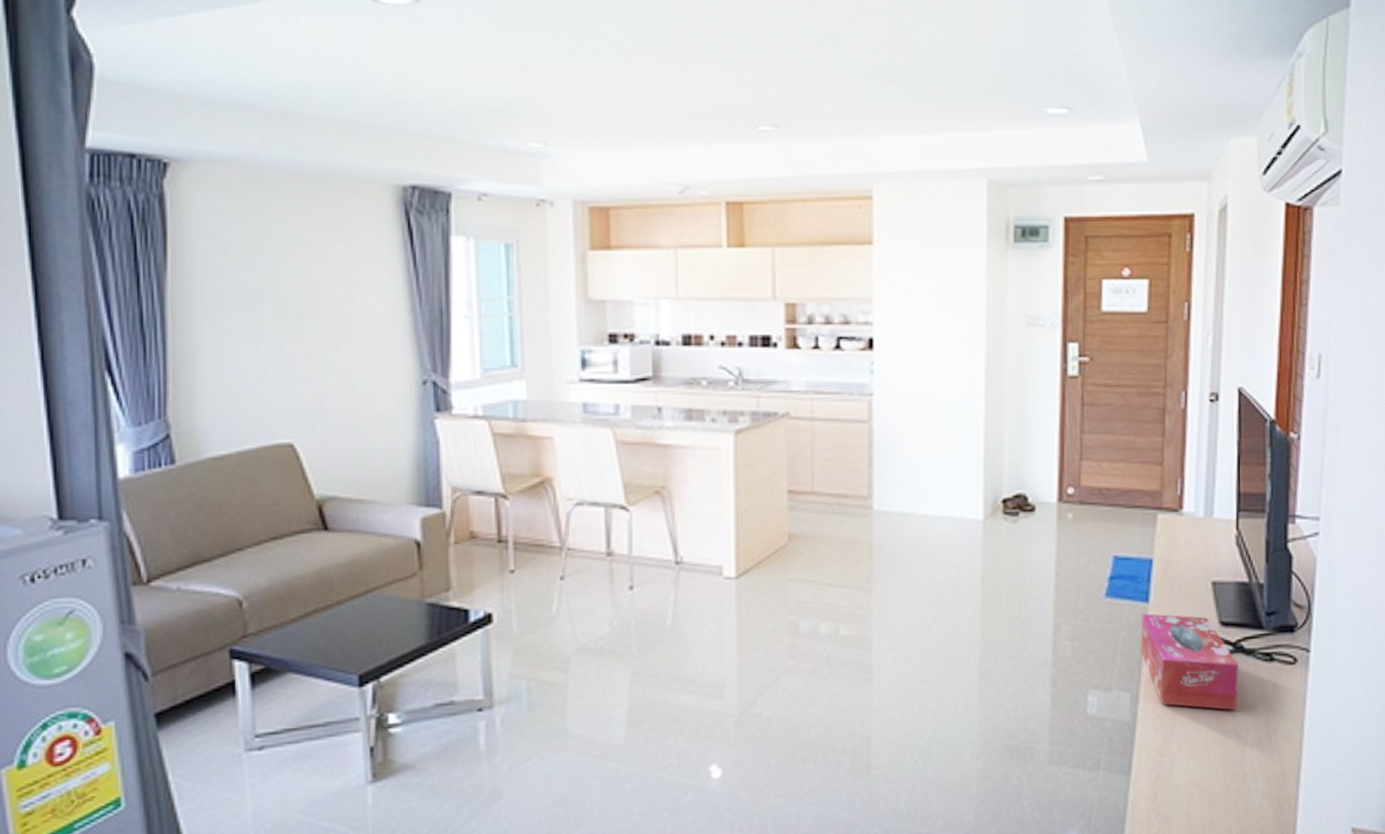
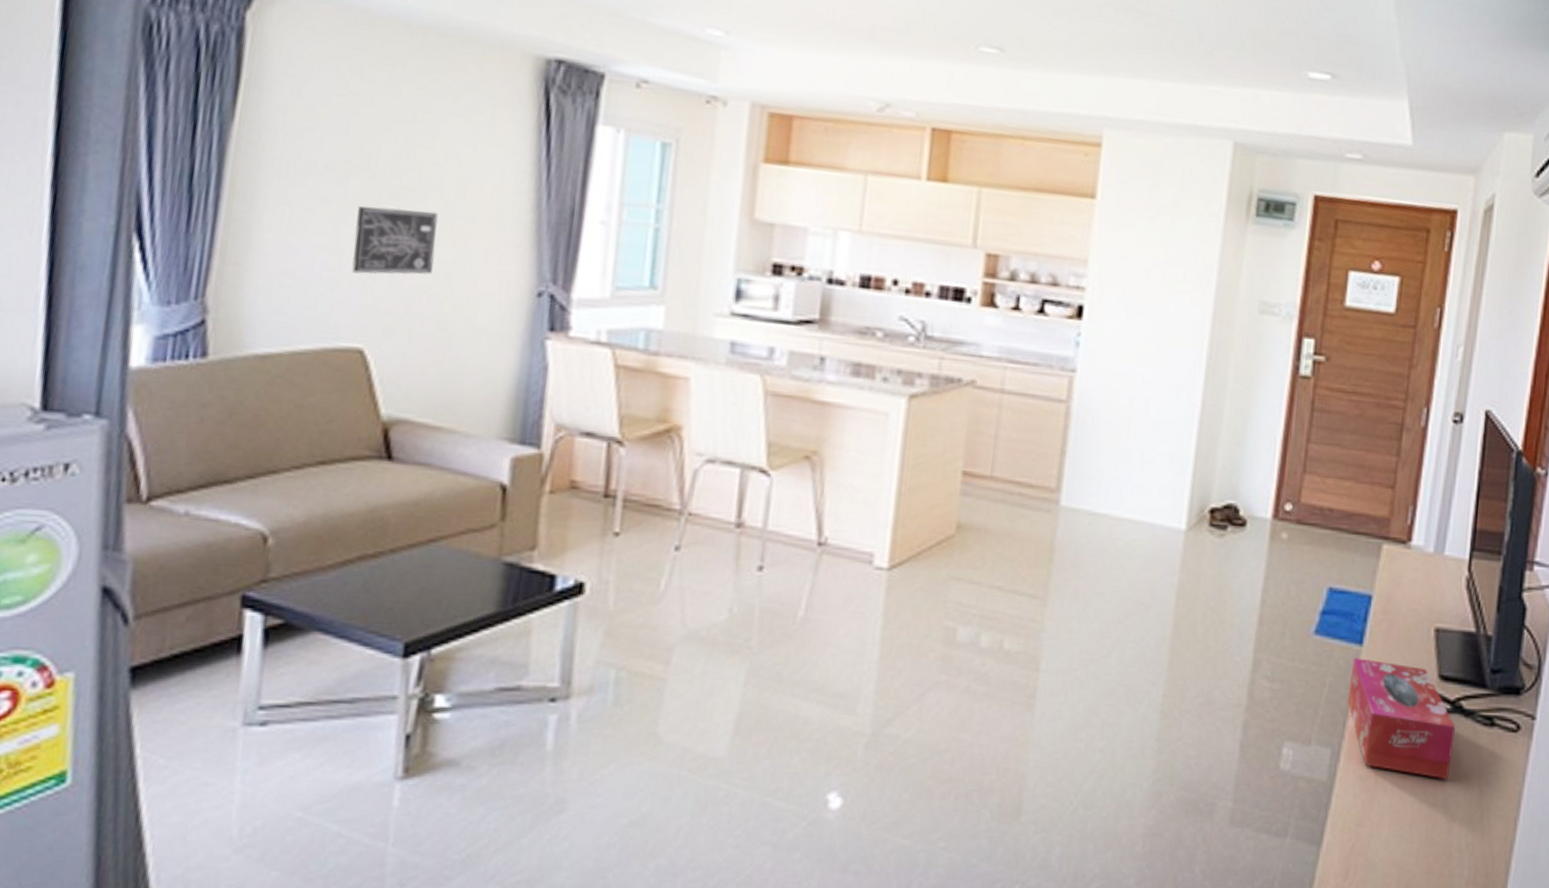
wall art: none [273,325,337,383] -> present [352,206,438,275]

